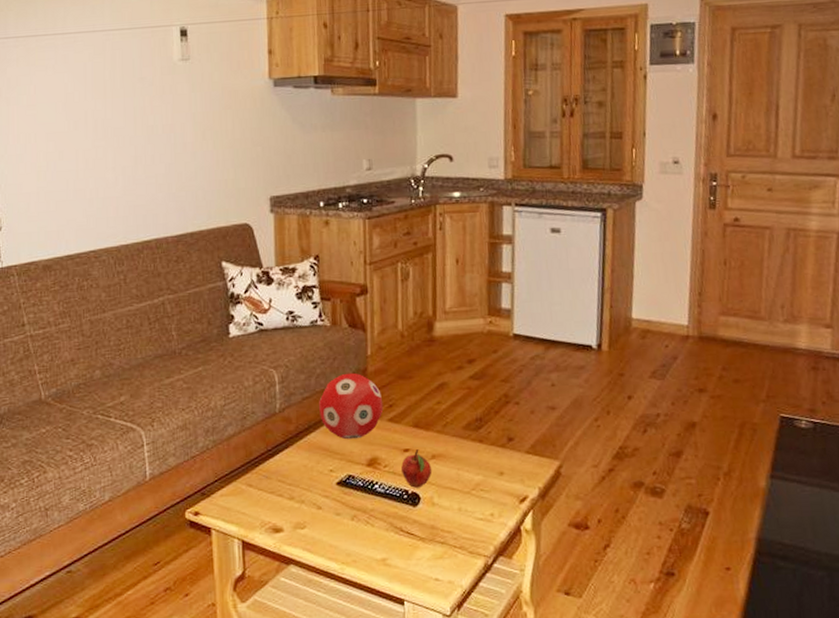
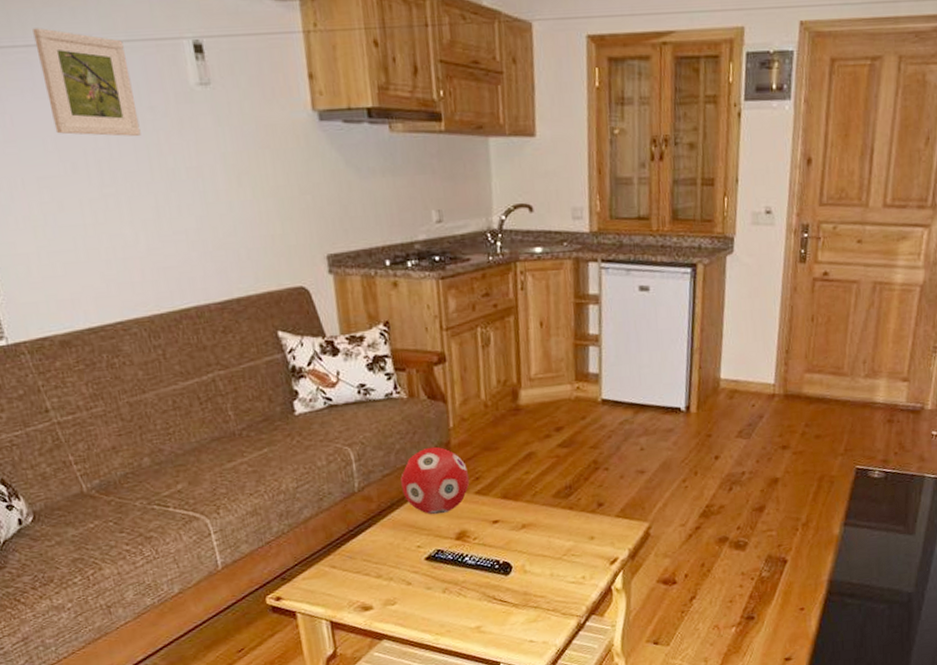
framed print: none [61,21,131,101] -> present [32,28,141,136]
fruit: present [400,449,432,488] -> none [490,520,523,558]

